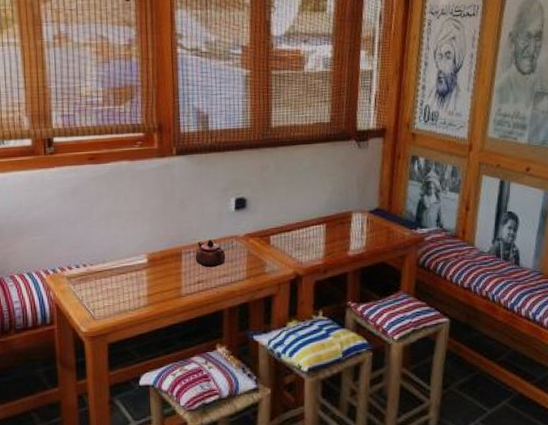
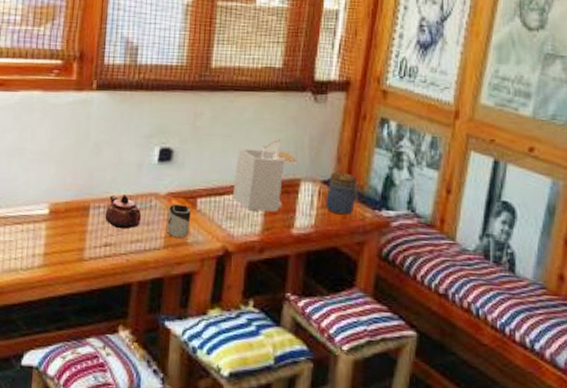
cup: none [247,242,267,270] -> present [167,204,192,238]
architectural model: none [298,181,349,241] -> present [233,138,298,212]
jar: none [373,202,399,236] -> present [326,172,359,215]

